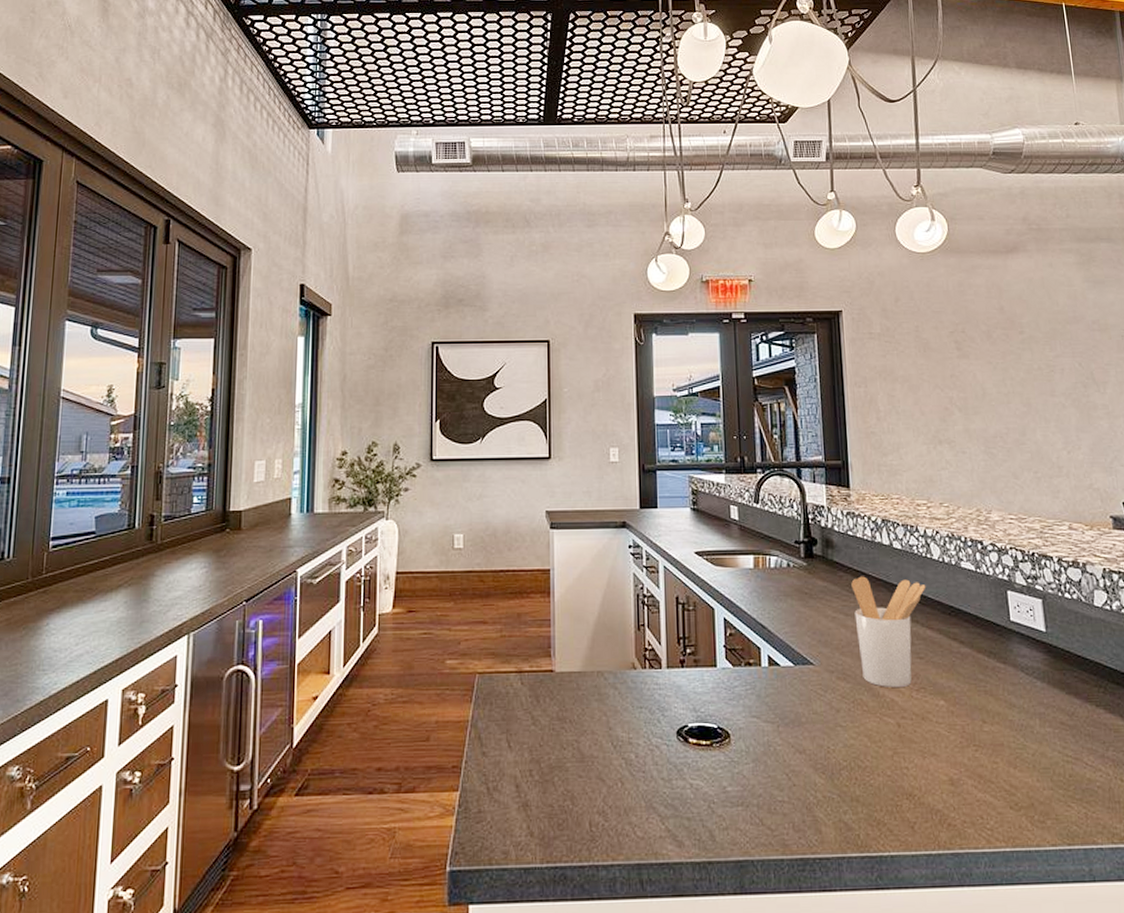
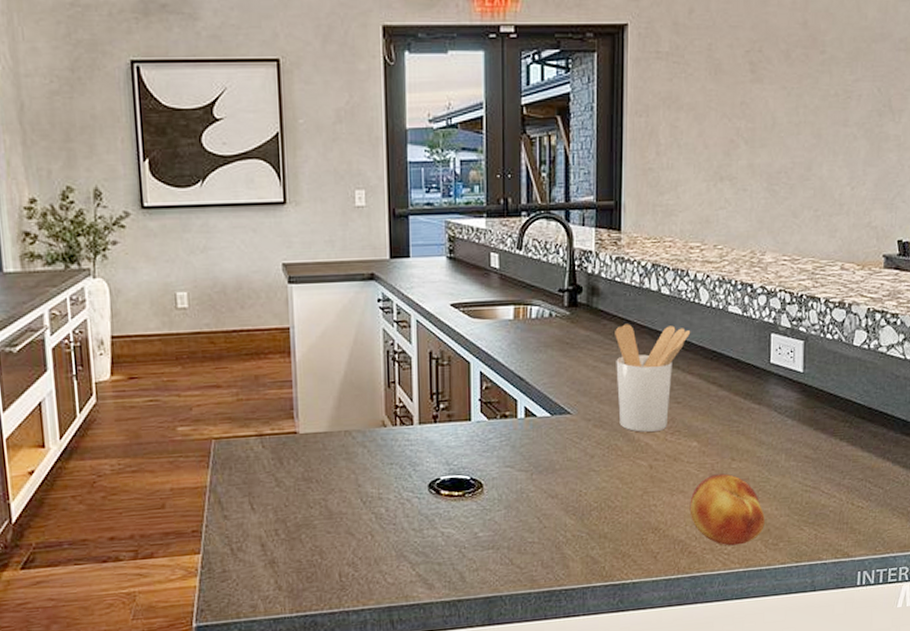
fruit: none [943,737,1027,820] -> present [689,473,765,546]

